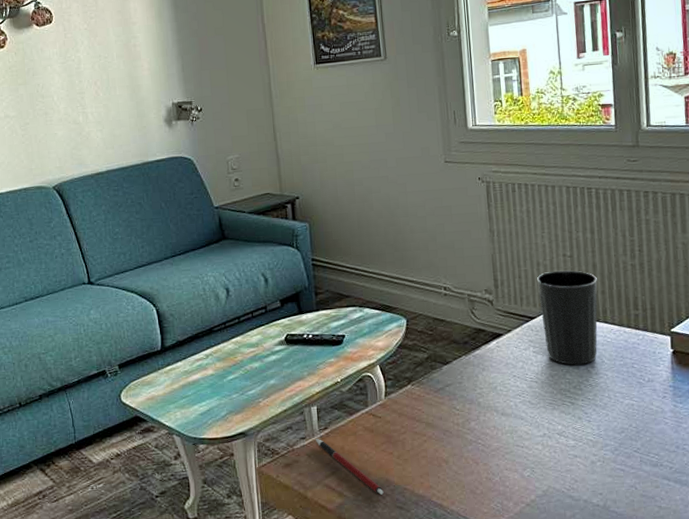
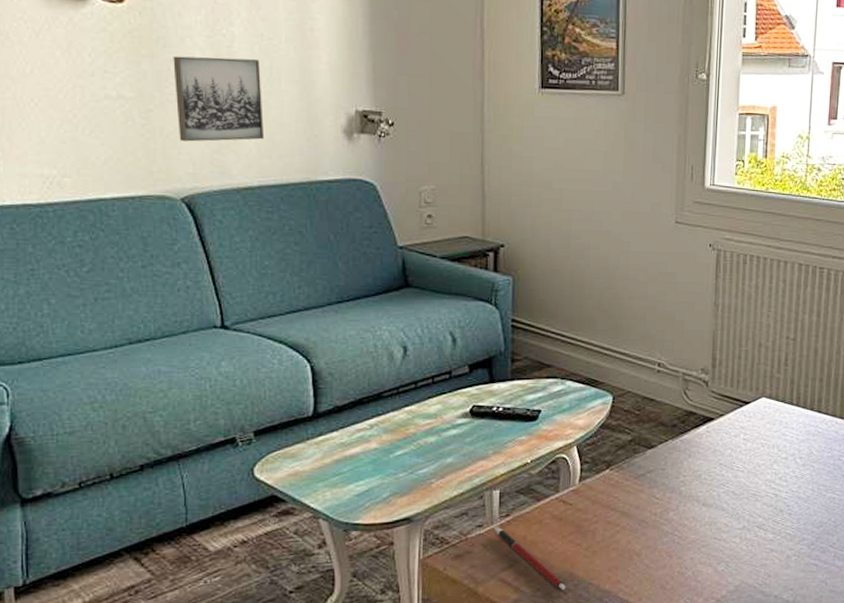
wall art: none [40,74,108,144] -> present [173,56,265,142]
cup: present [536,270,598,365] -> none [756,353,817,455]

